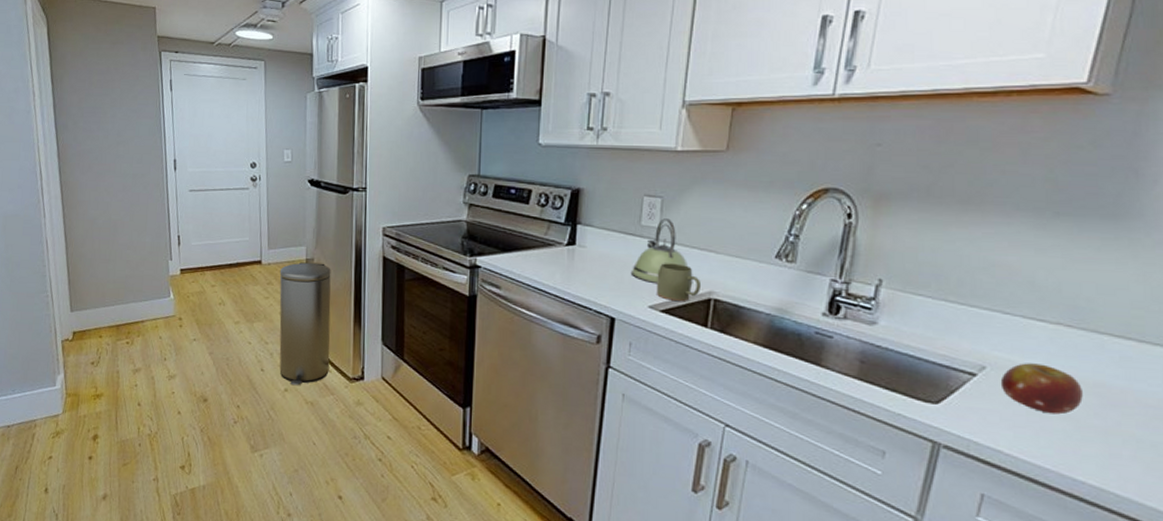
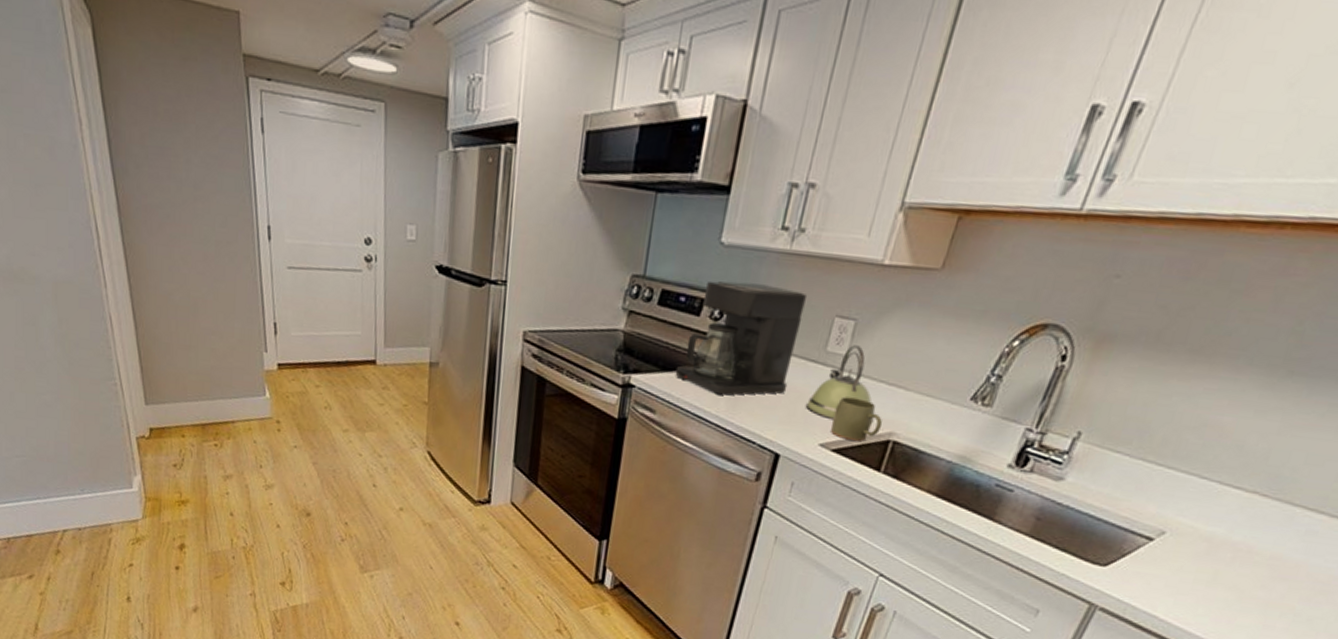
pedal bin: present [279,262,331,386] -> none [394,365,459,506]
coffee maker: none [514,174,618,269] -> present [675,280,808,396]
fruit: present [1000,363,1083,415] -> none [1175,530,1258,585]

